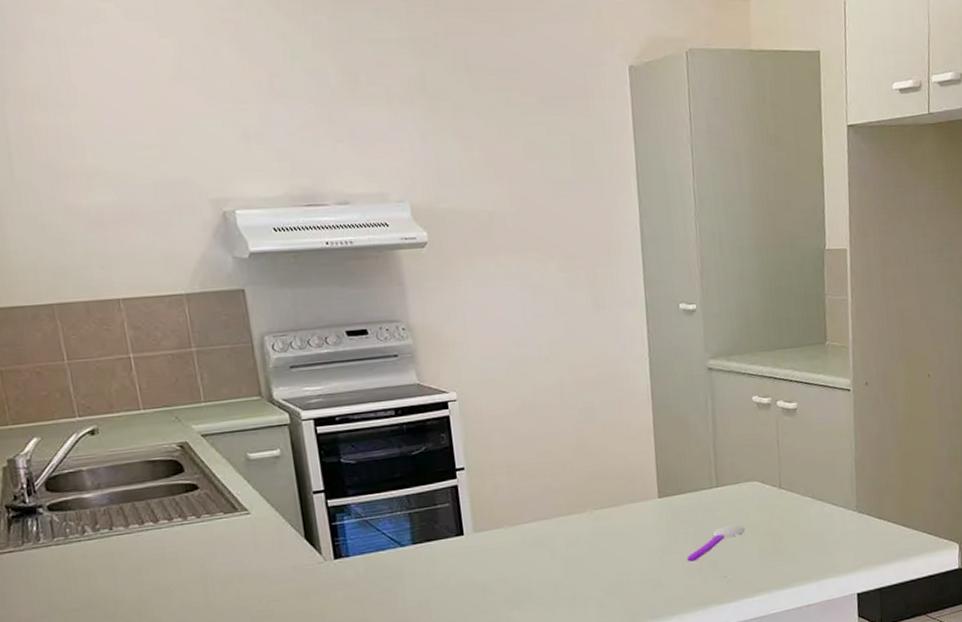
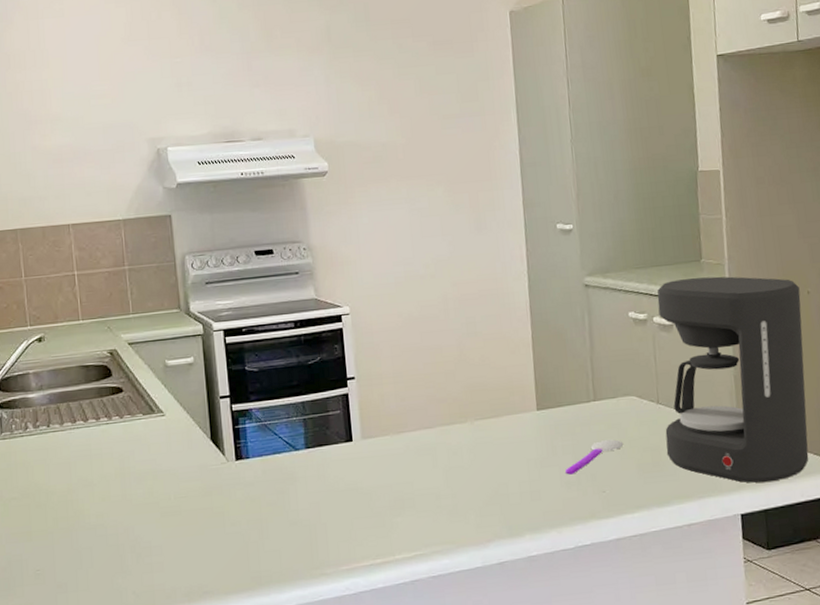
coffee maker: none [781,359,923,564] -> present [657,276,809,483]

